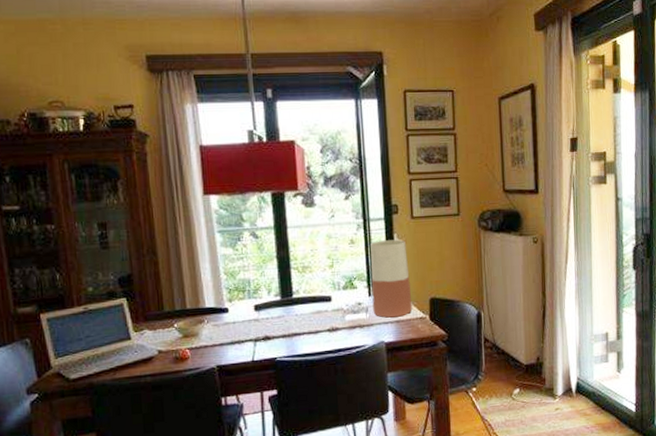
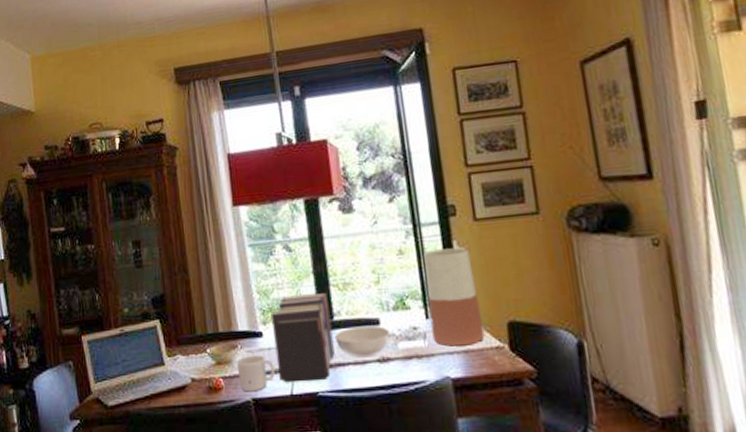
mug: none [202,328,238,360] -> present [236,355,275,392]
books: none [236,275,293,351] -> present [270,293,335,383]
bowl: none [292,302,339,330] -> present [334,325,390,360]

